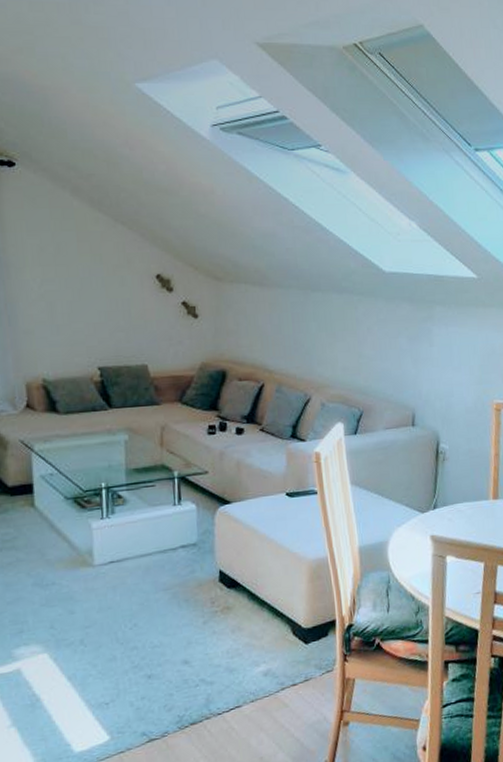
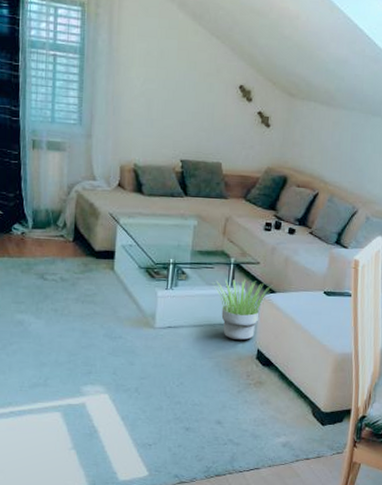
potted plant: none [157,493,225,565] -> present [213,279,271,341]

